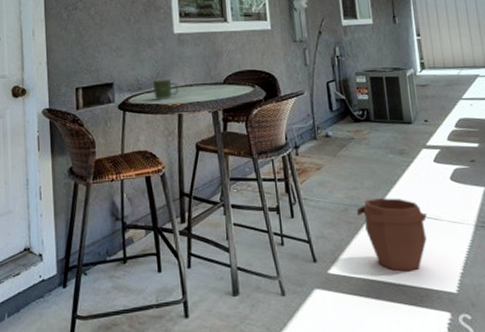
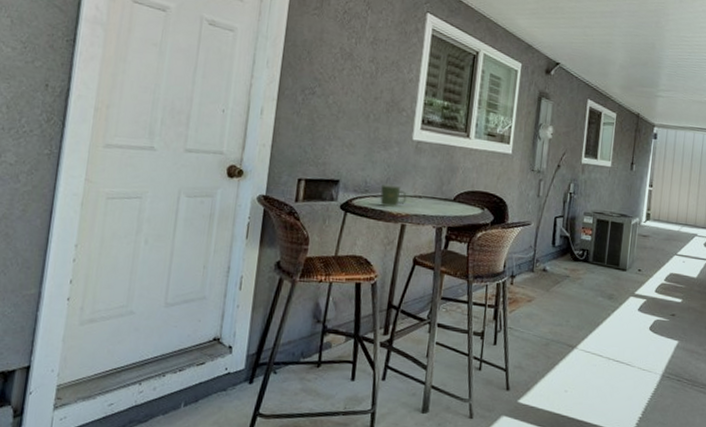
flowerpot: present [356,198,428,272] -> none [556,337,622,410]

